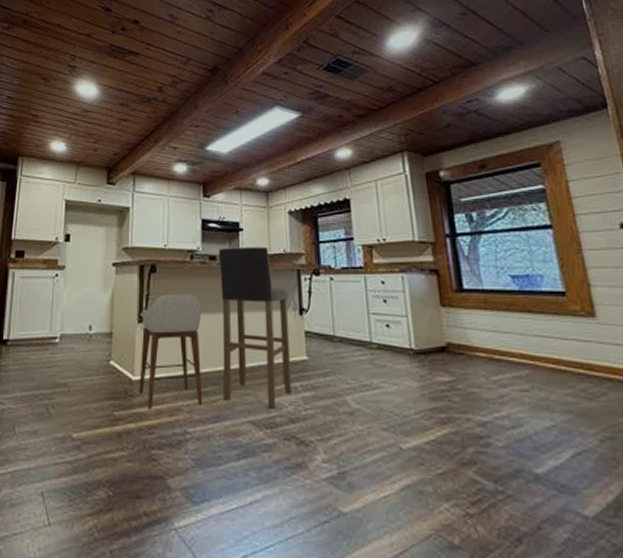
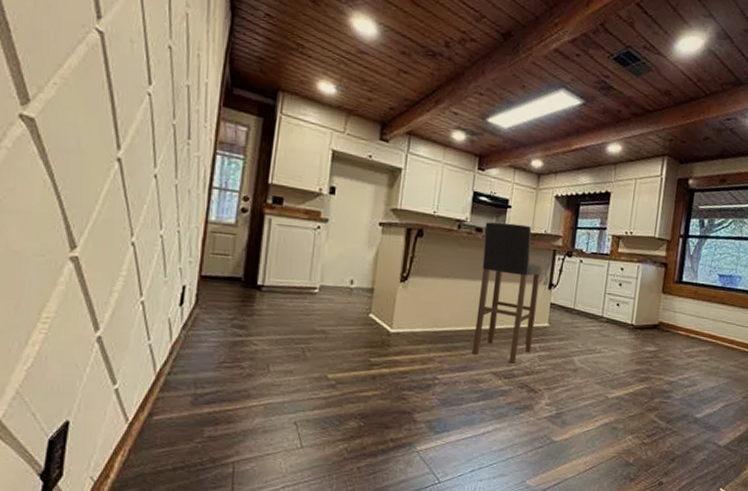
bar stool: present [139,294,203,410] -> none [396,258,462,358]

